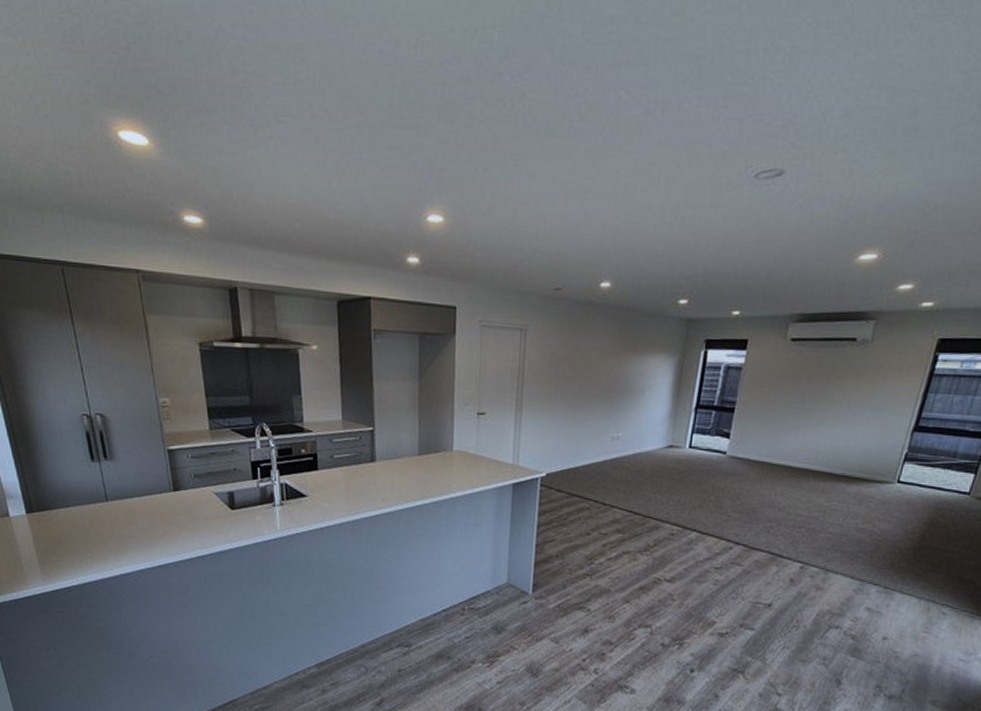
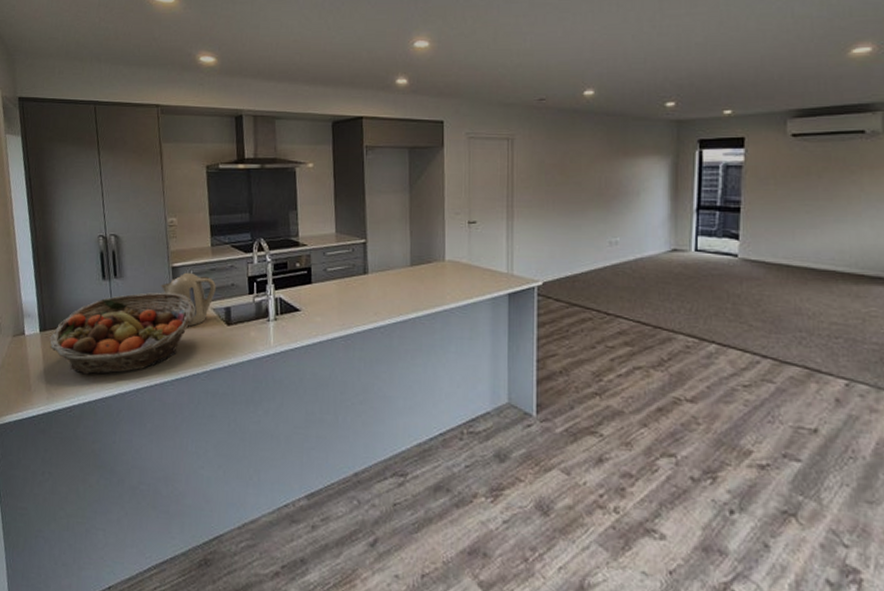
fruit basket: none [38,475,196,557] -> present [50,292,195,375]
kettle: none [157,455,217,511] -> present [161,272,216,327]

